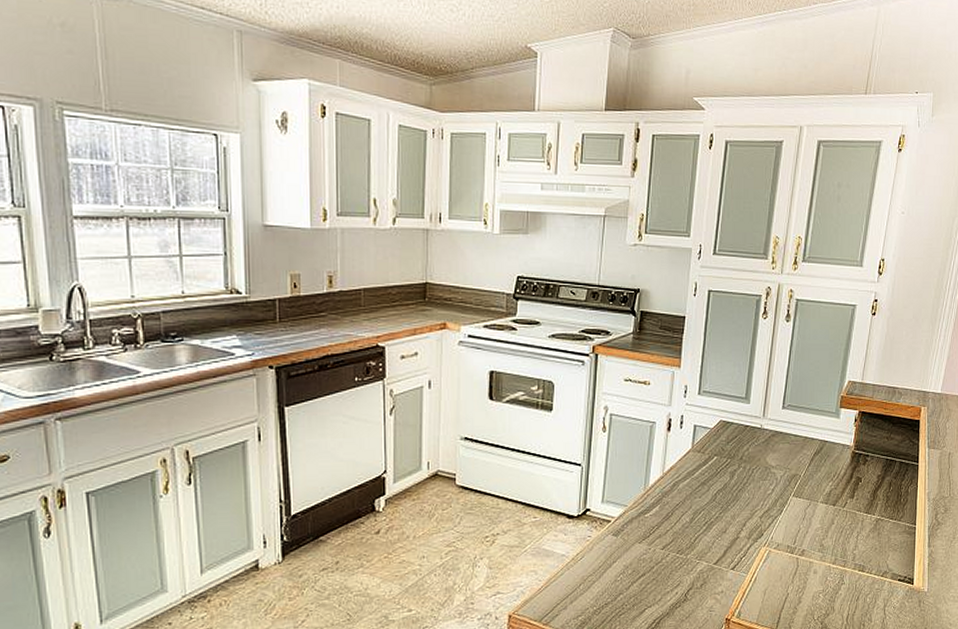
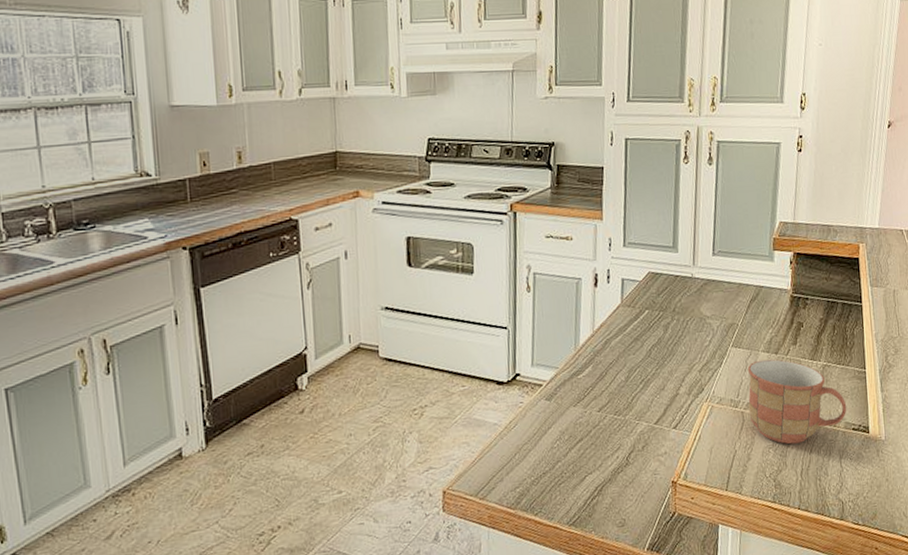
mug: none [803,510,895,591] -> present [748,359,847,444]

